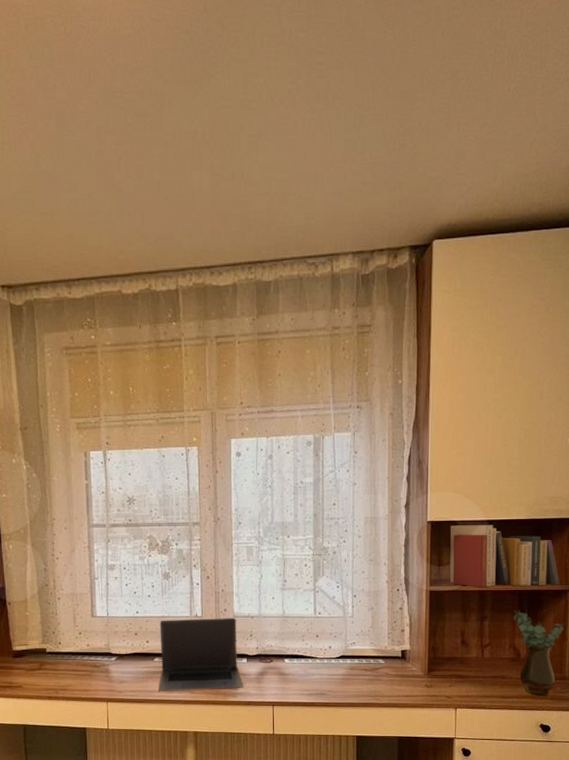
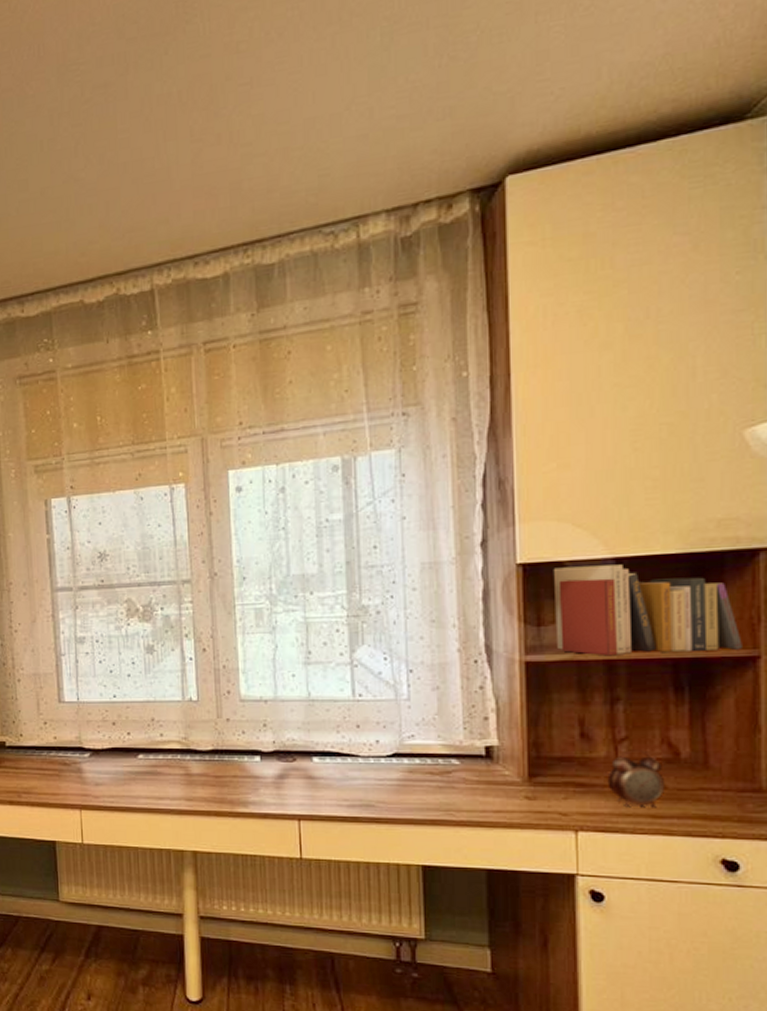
laptop computer: present [158,618,244,692] -> none [143,702,257,799]
alarm clock: none [476,652,511,691] -> present [607,750,666,806]
vase: present [513,610,564,696] -> none [665,687,754,817]

